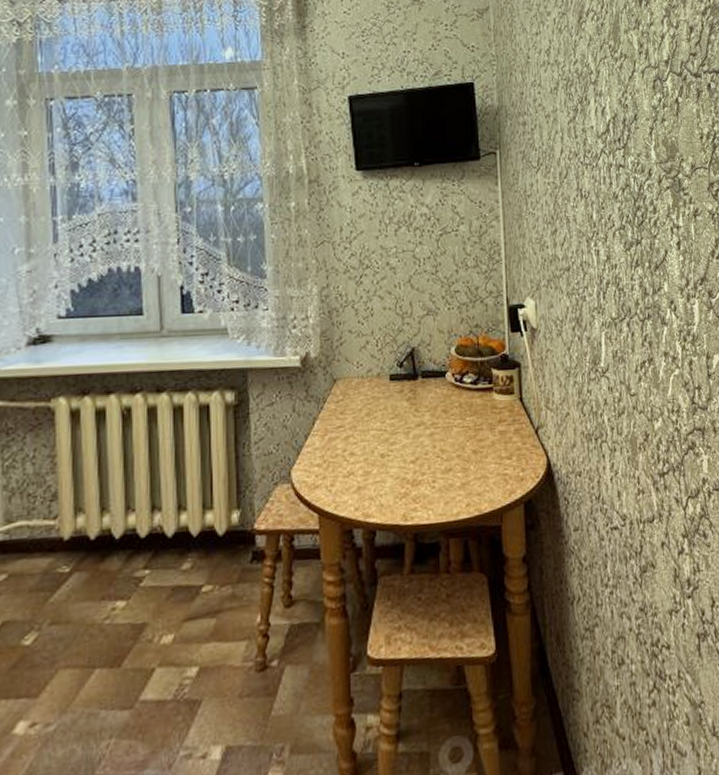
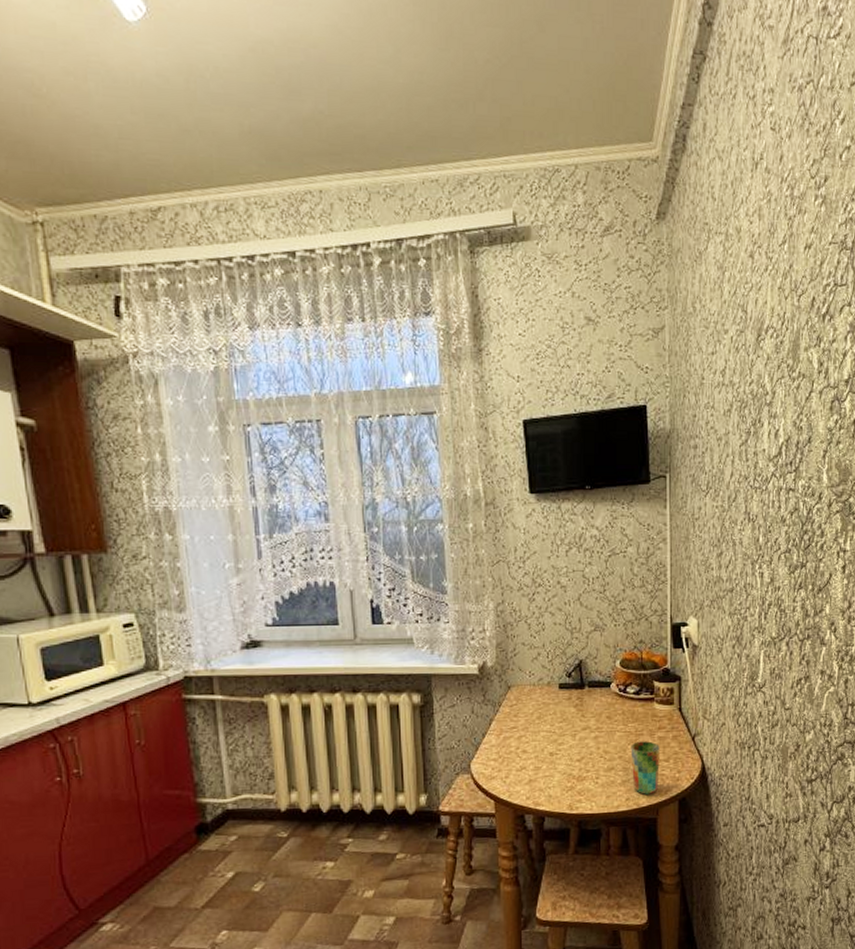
cup: none [469,436,502,499] -> present [631,741,660,795]

